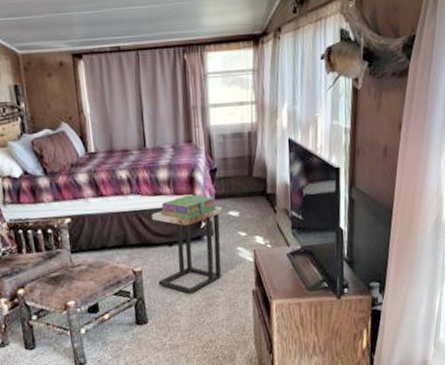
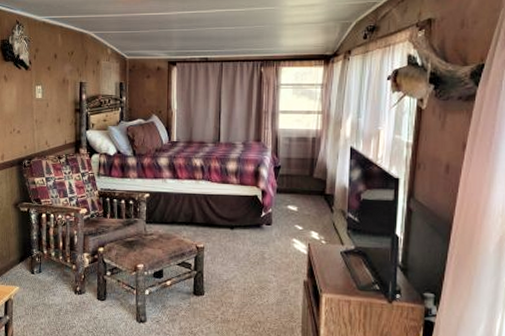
side table: present [152,206,223,294] -> none [217,197,283,275]
stack of books: present [160,194,217,220] -> none [226,186,278,208]

